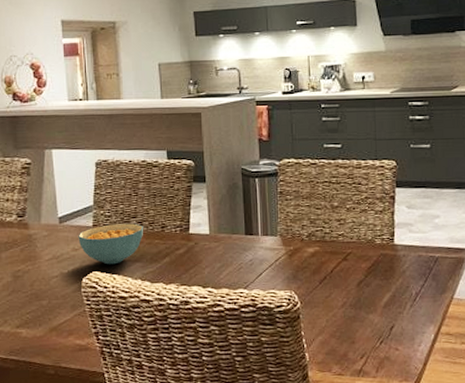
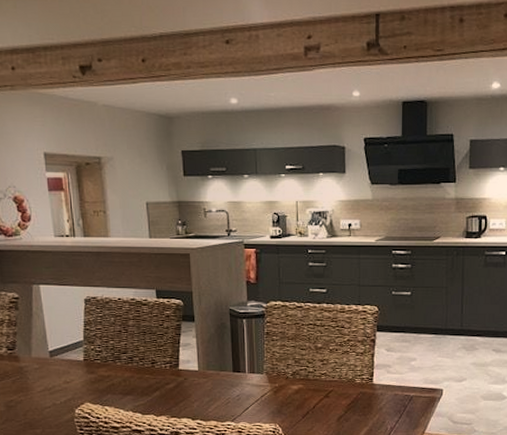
cereal bowl: present [78,223,144,265] -> none [69,359,135,397]

